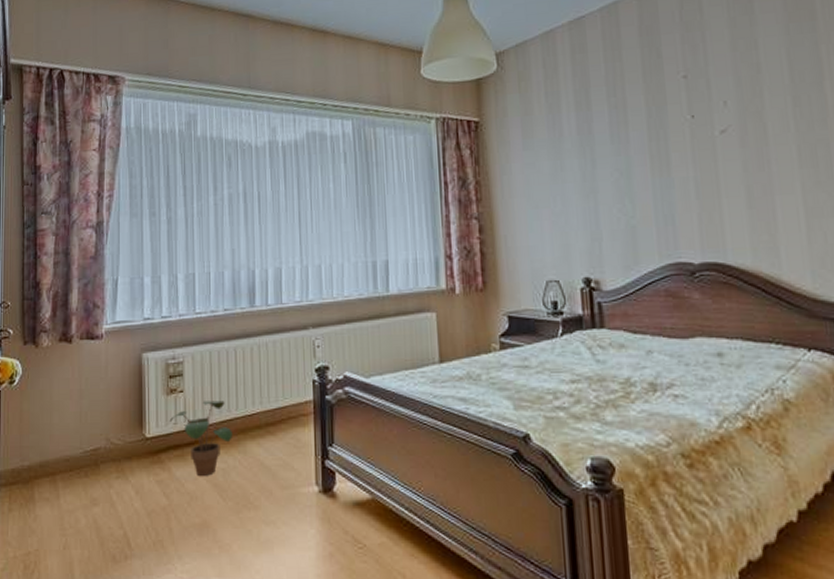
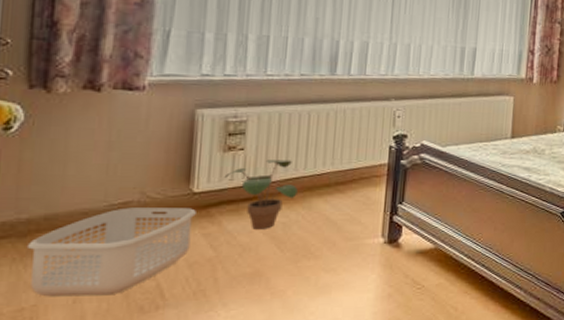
clothes hamper: none [29,454,150,543] -> present [26,207,196,297]

